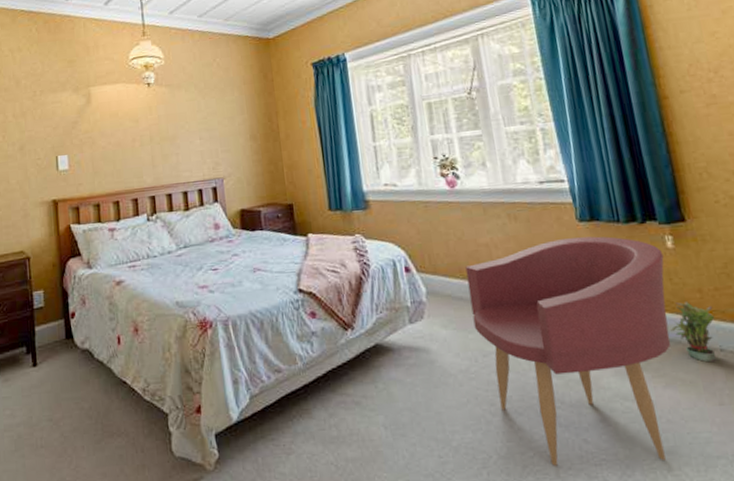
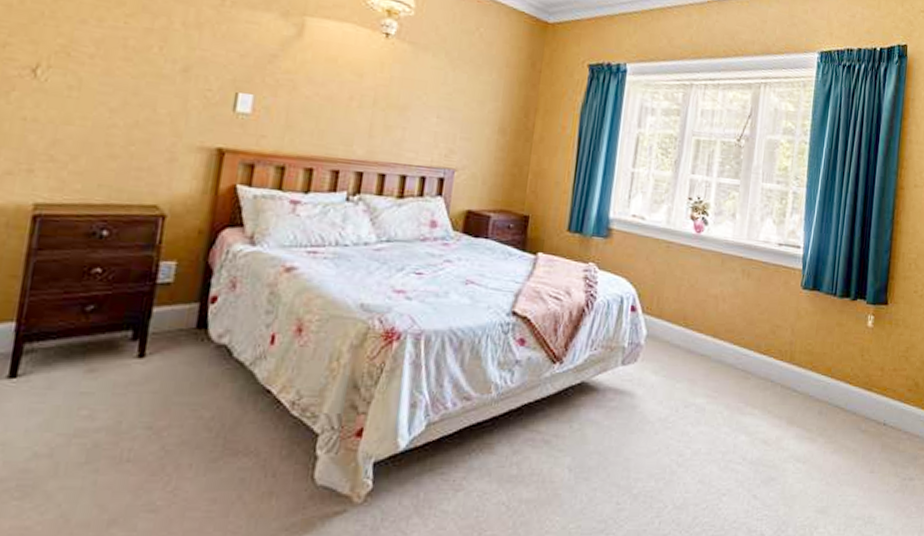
armchair: present [465,236,671,466] -> none [683,302,863,520]
potted plant: present [670,300,716,362] -> none [850,376,888,434]

